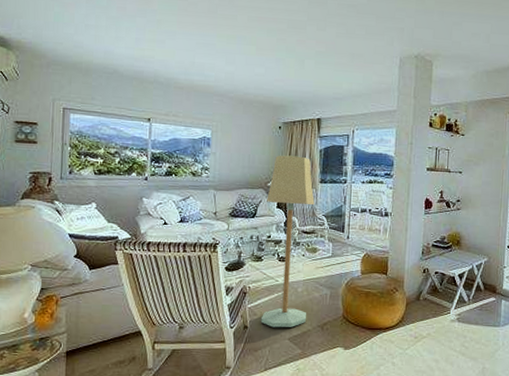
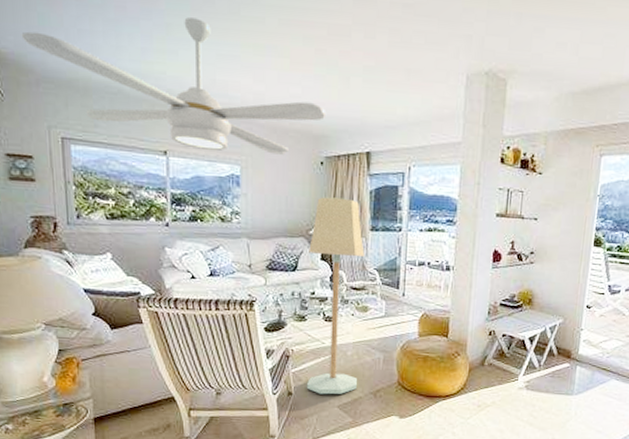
ceiling fan: none [39,15,285,121] -> present [21,17,327,155]

